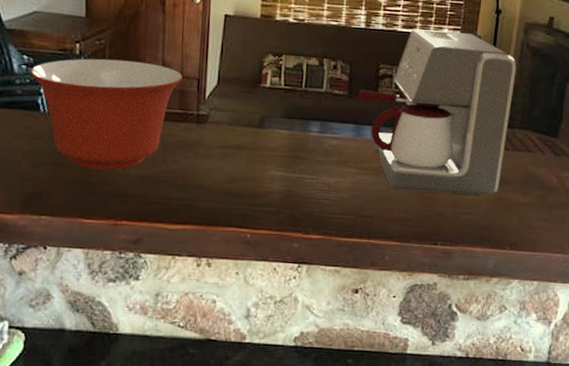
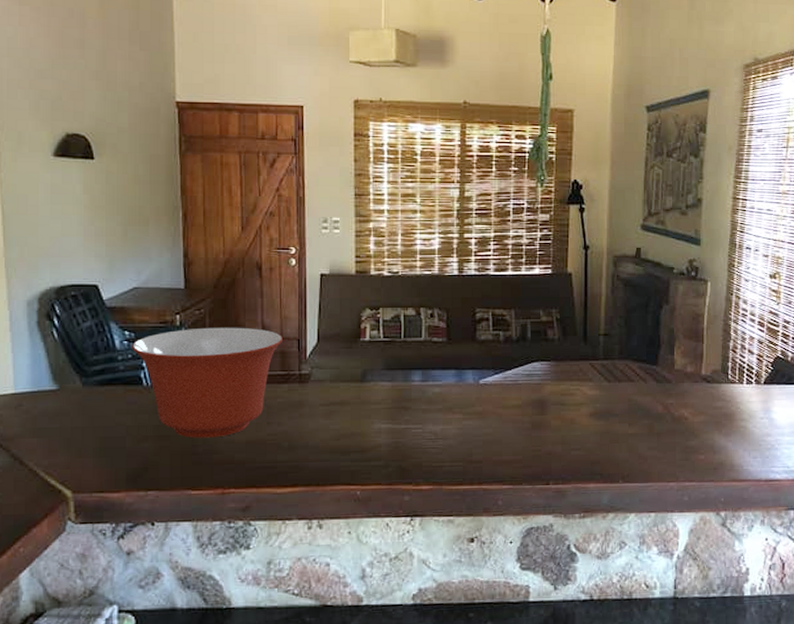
coffee maker: present [359,29,517,196] -> none [458,271,610,431]

